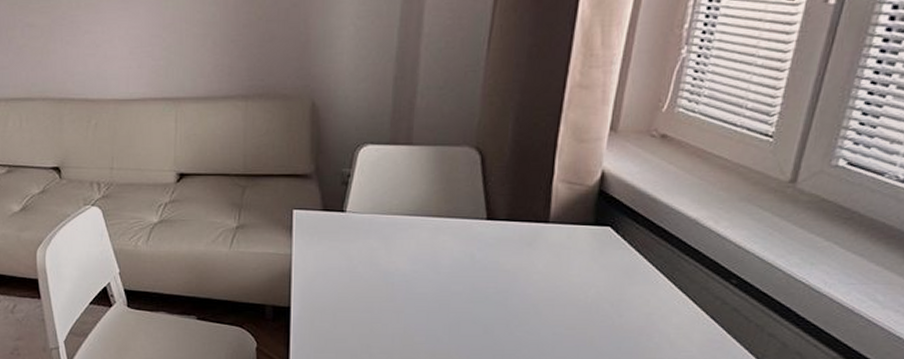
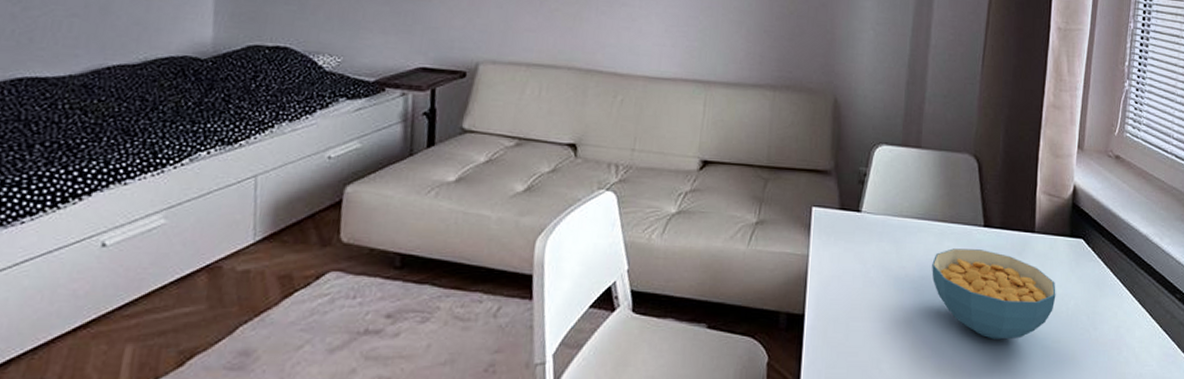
cereal bowl: none [425,242,573,327] -> present [932,248,1056,340]

